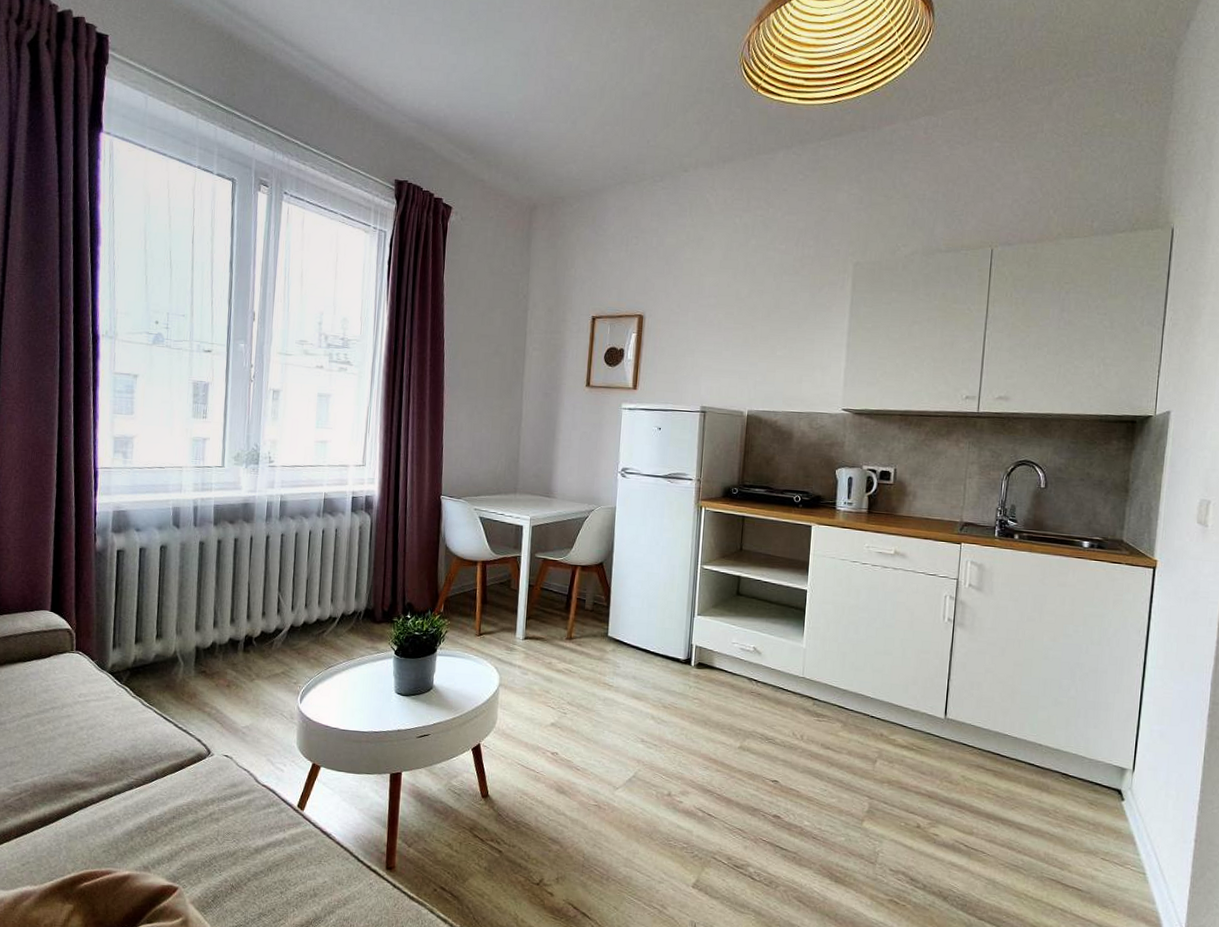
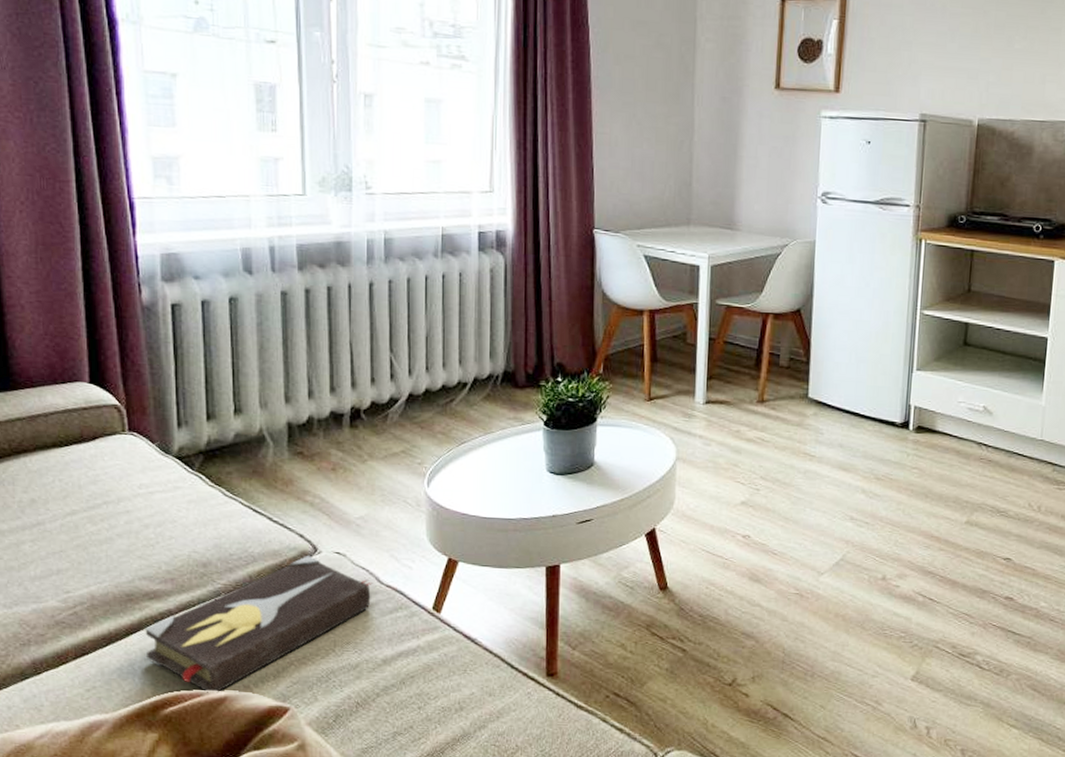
hardback book: none [70,756,253,872] -> present [145,555,374,693]

